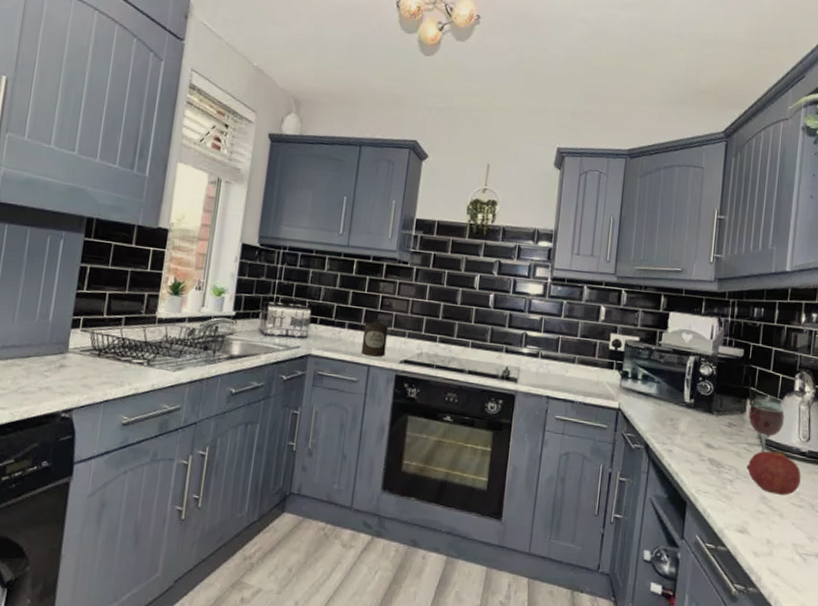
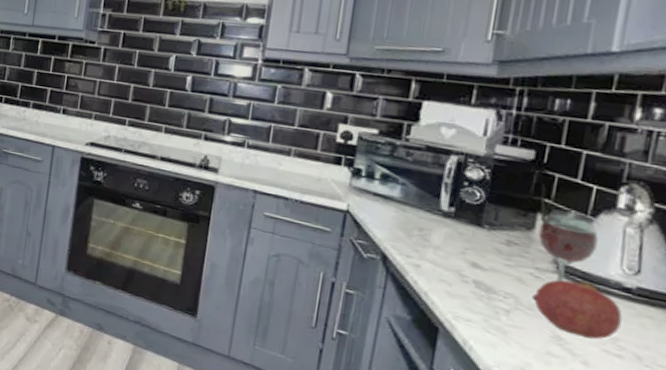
canister: present [361,319,388,357] -> none [45,99,74,138]

